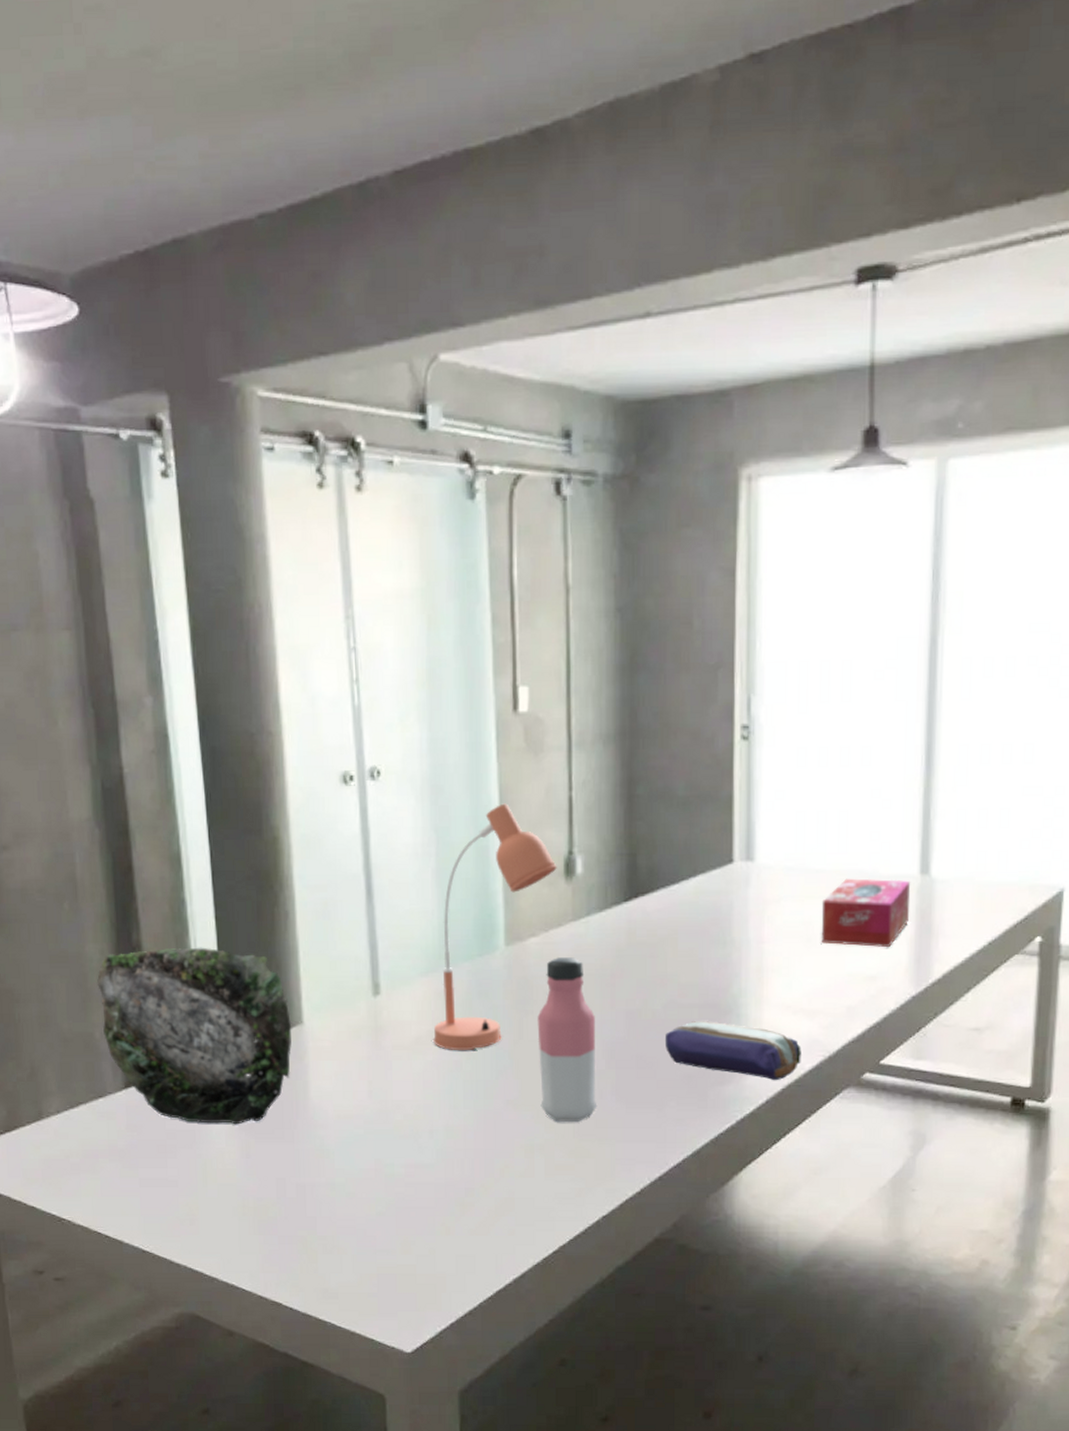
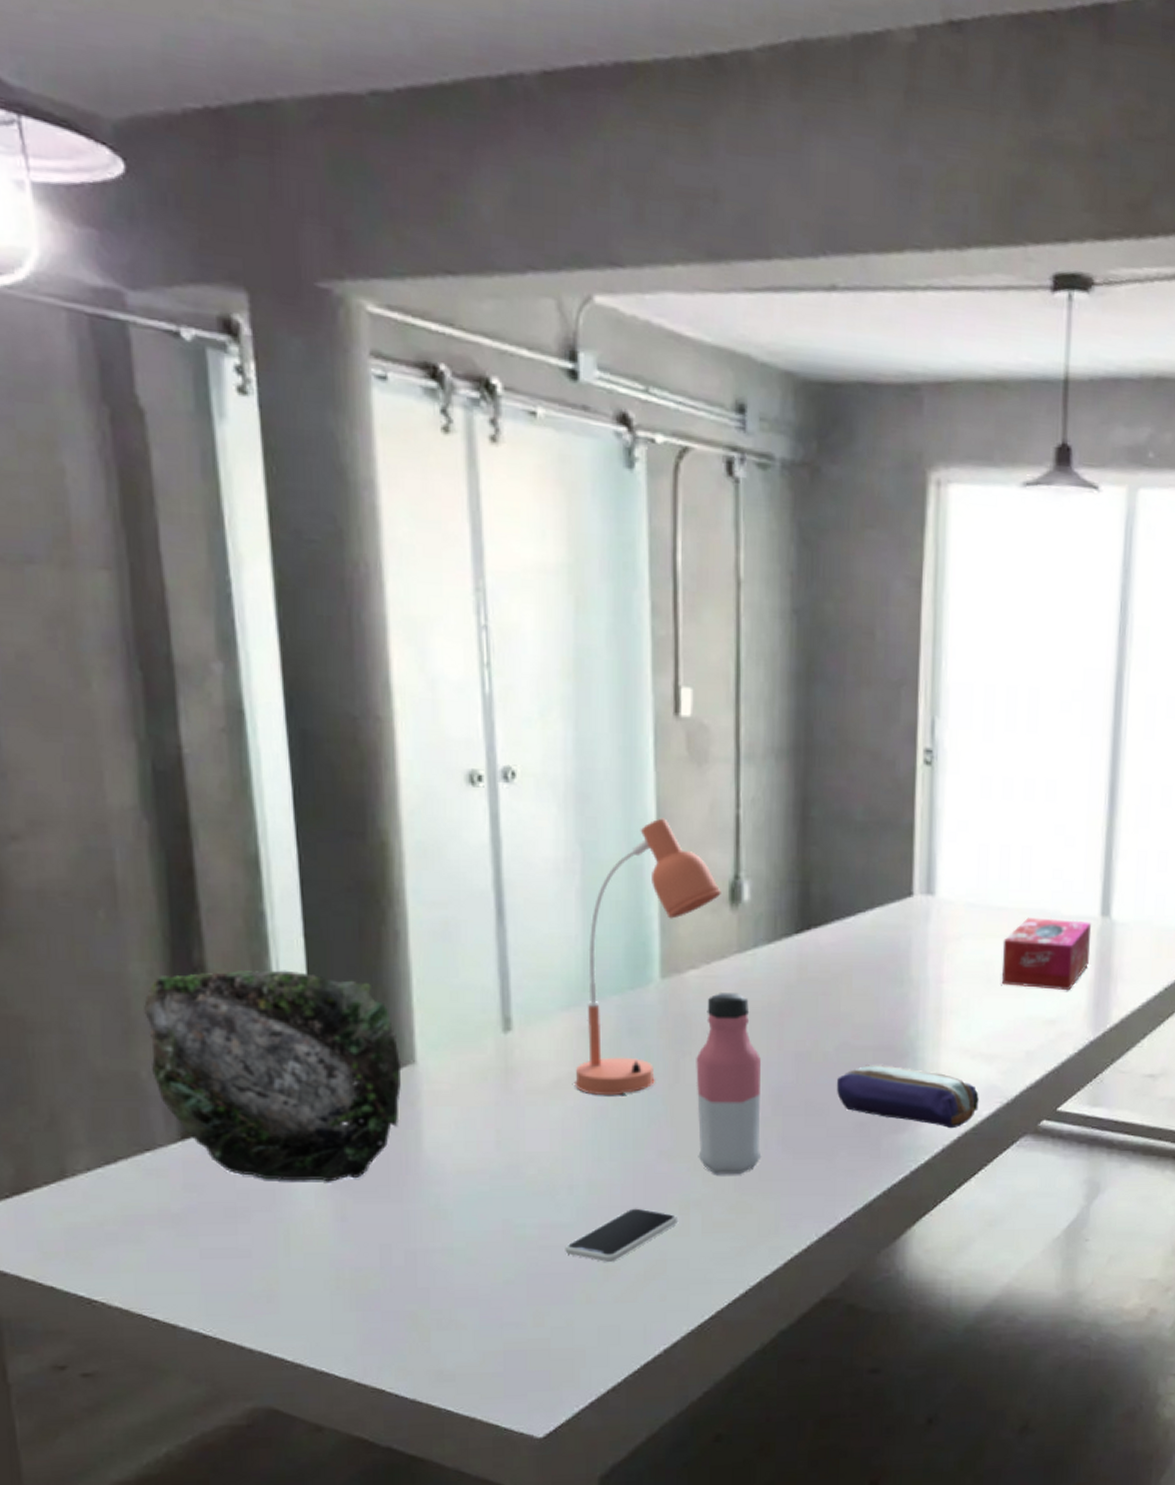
smartphone: none [427,1151,523,1198] -> present [565,1208,677,1262]

